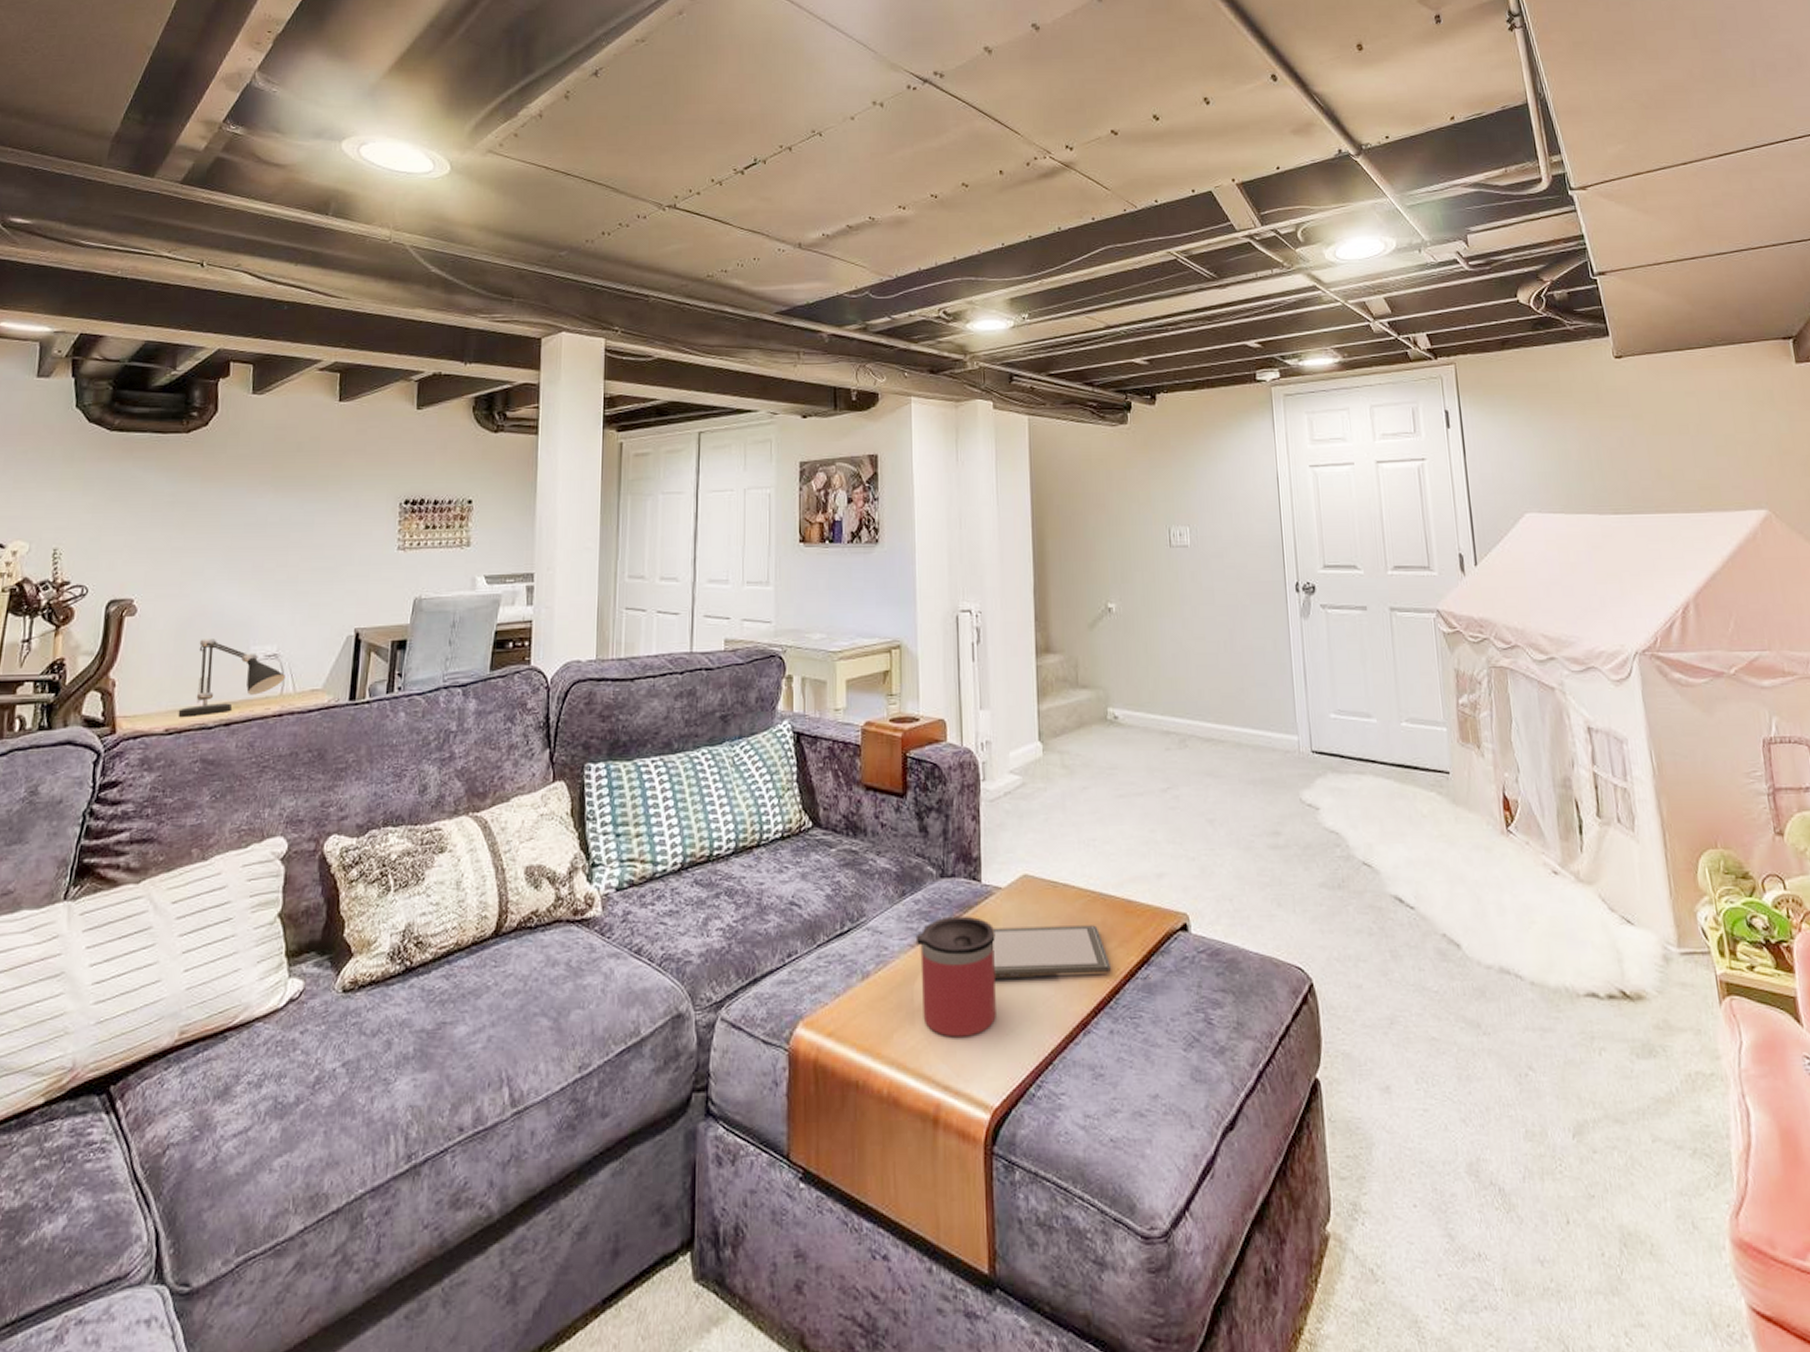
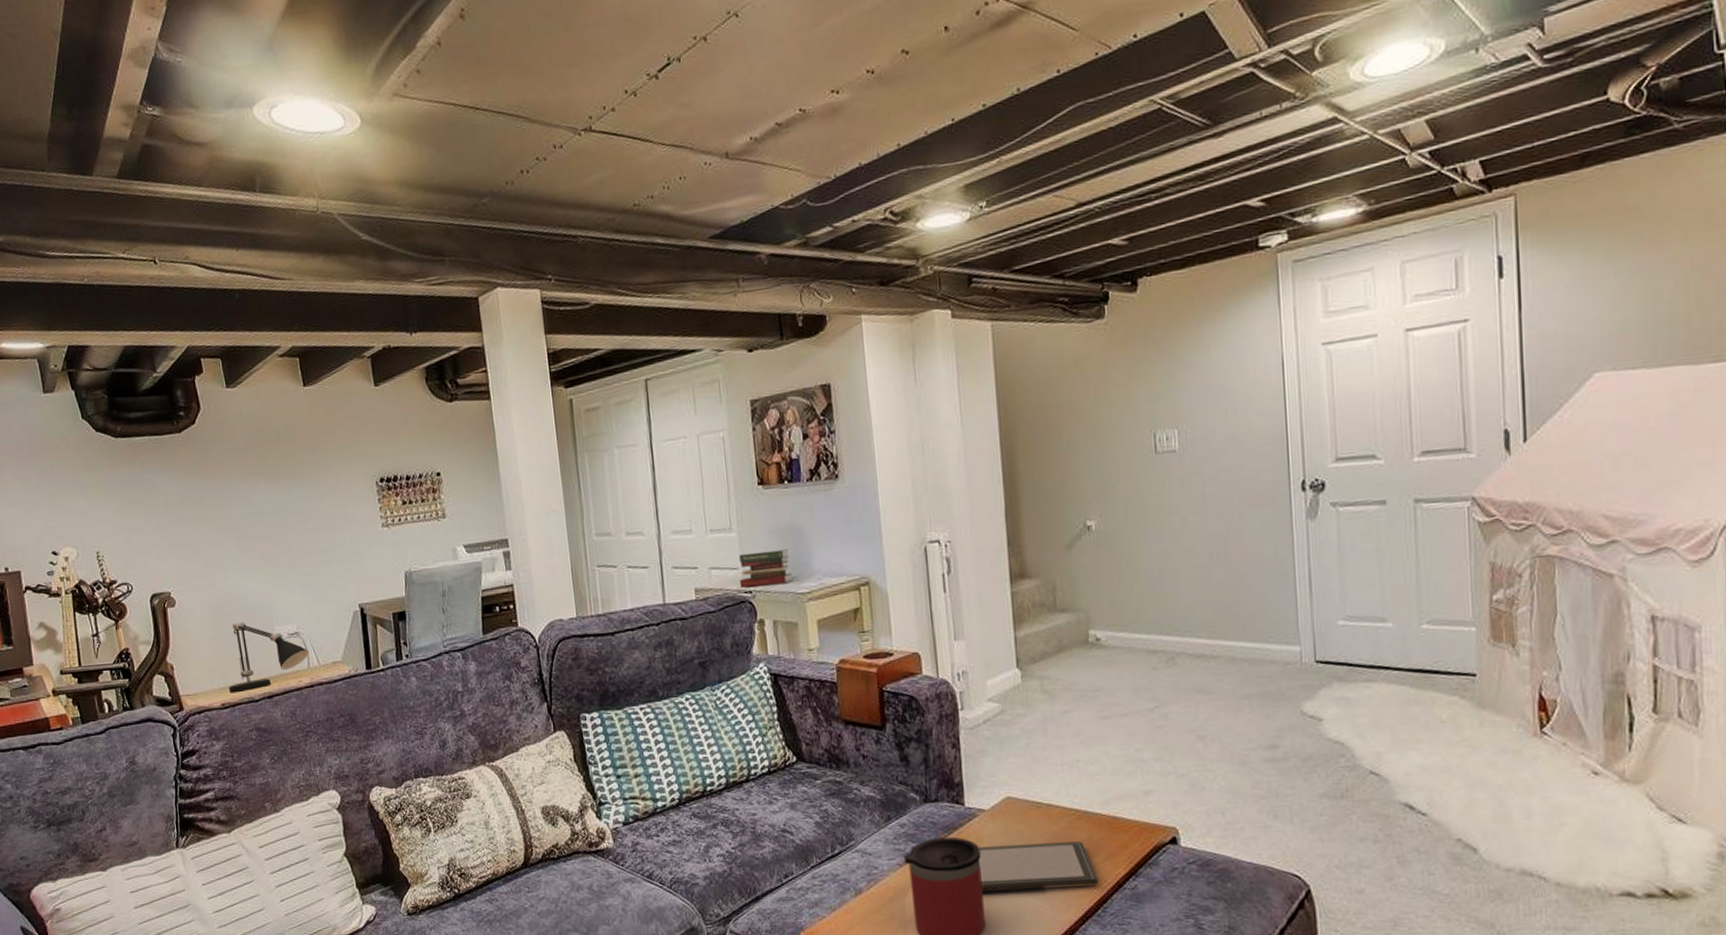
books: none [771,607,826,642] -> present [738,549,794,588]

